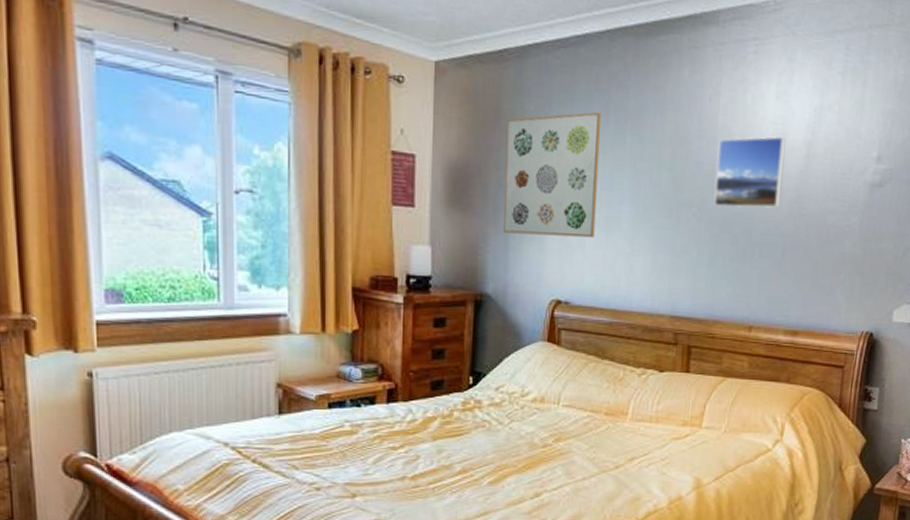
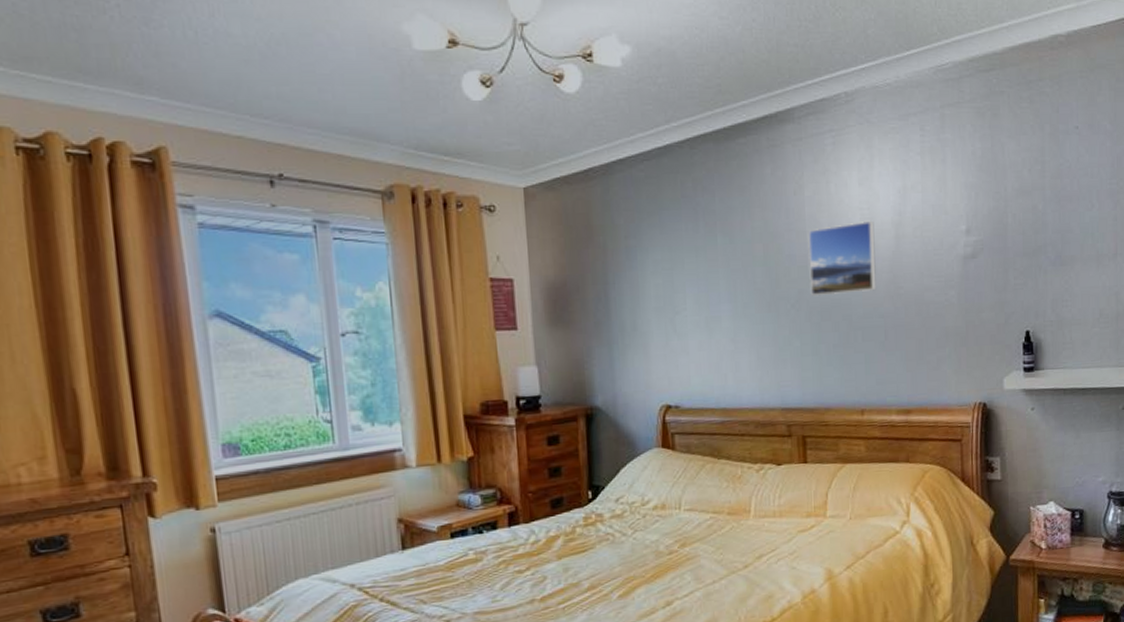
wall art: present [503,112,602,238] -> none [599,218,697,345]

